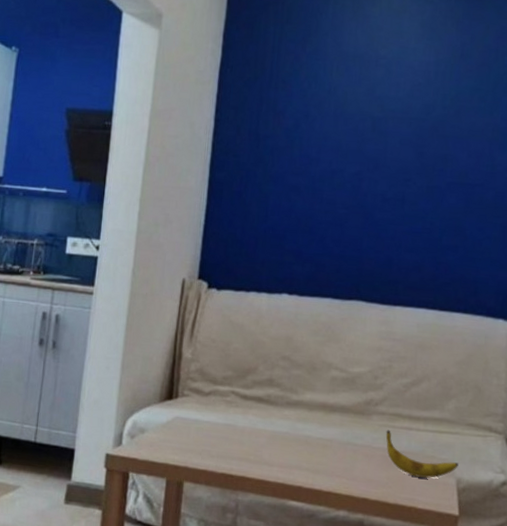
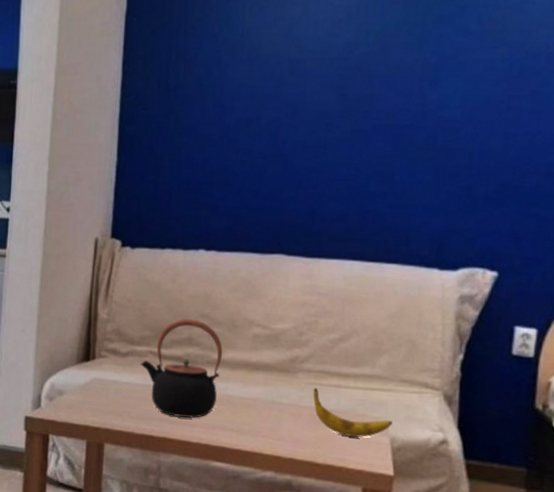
teapot: none [222,359,302,458] -> present [140,318,222,418]

